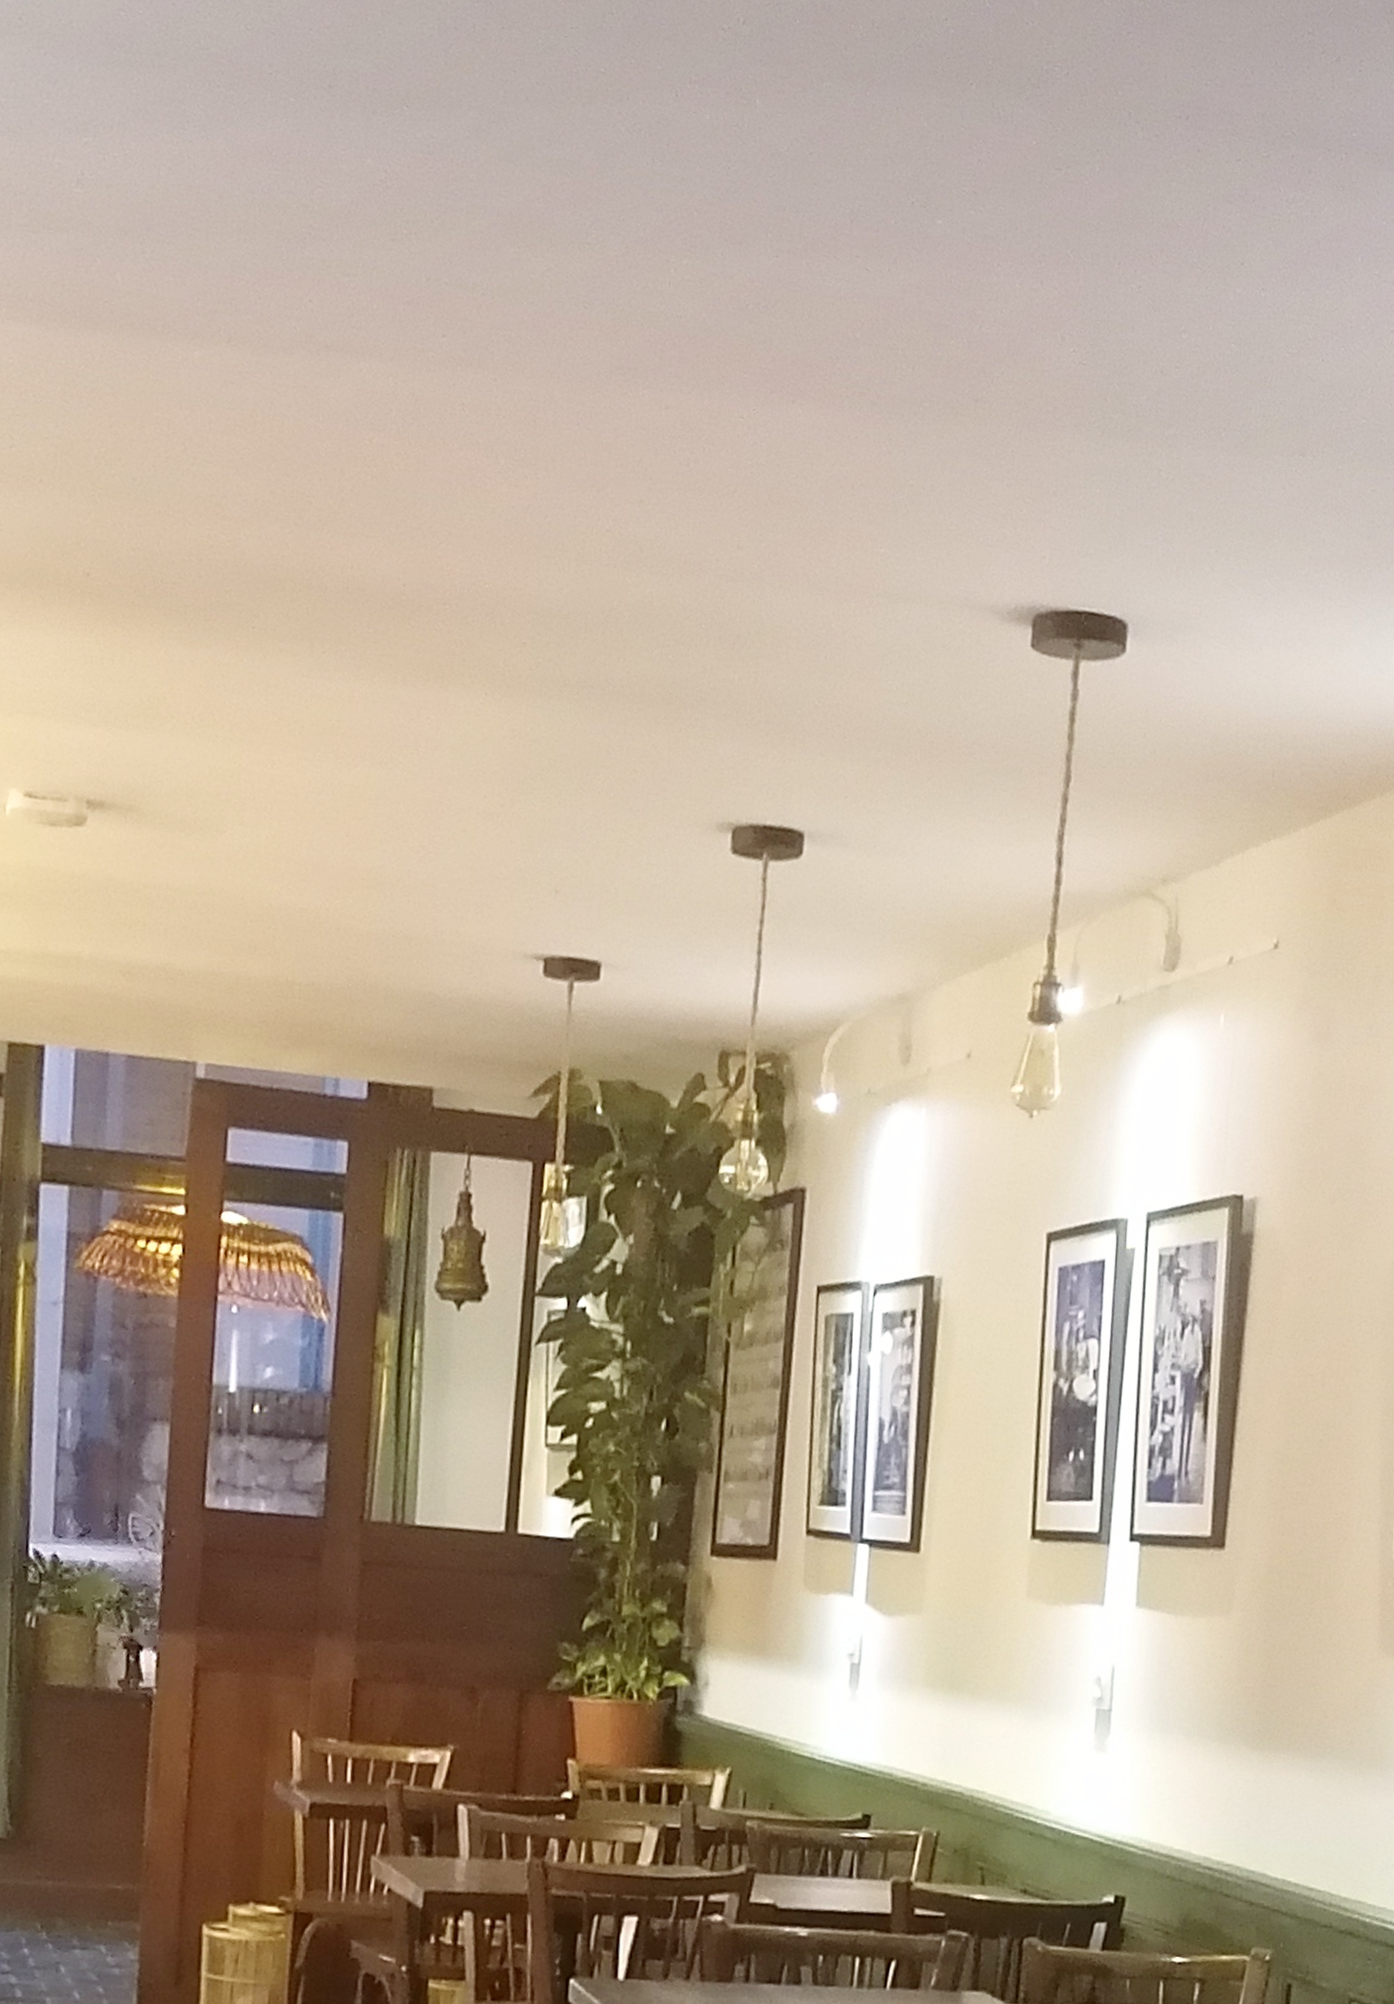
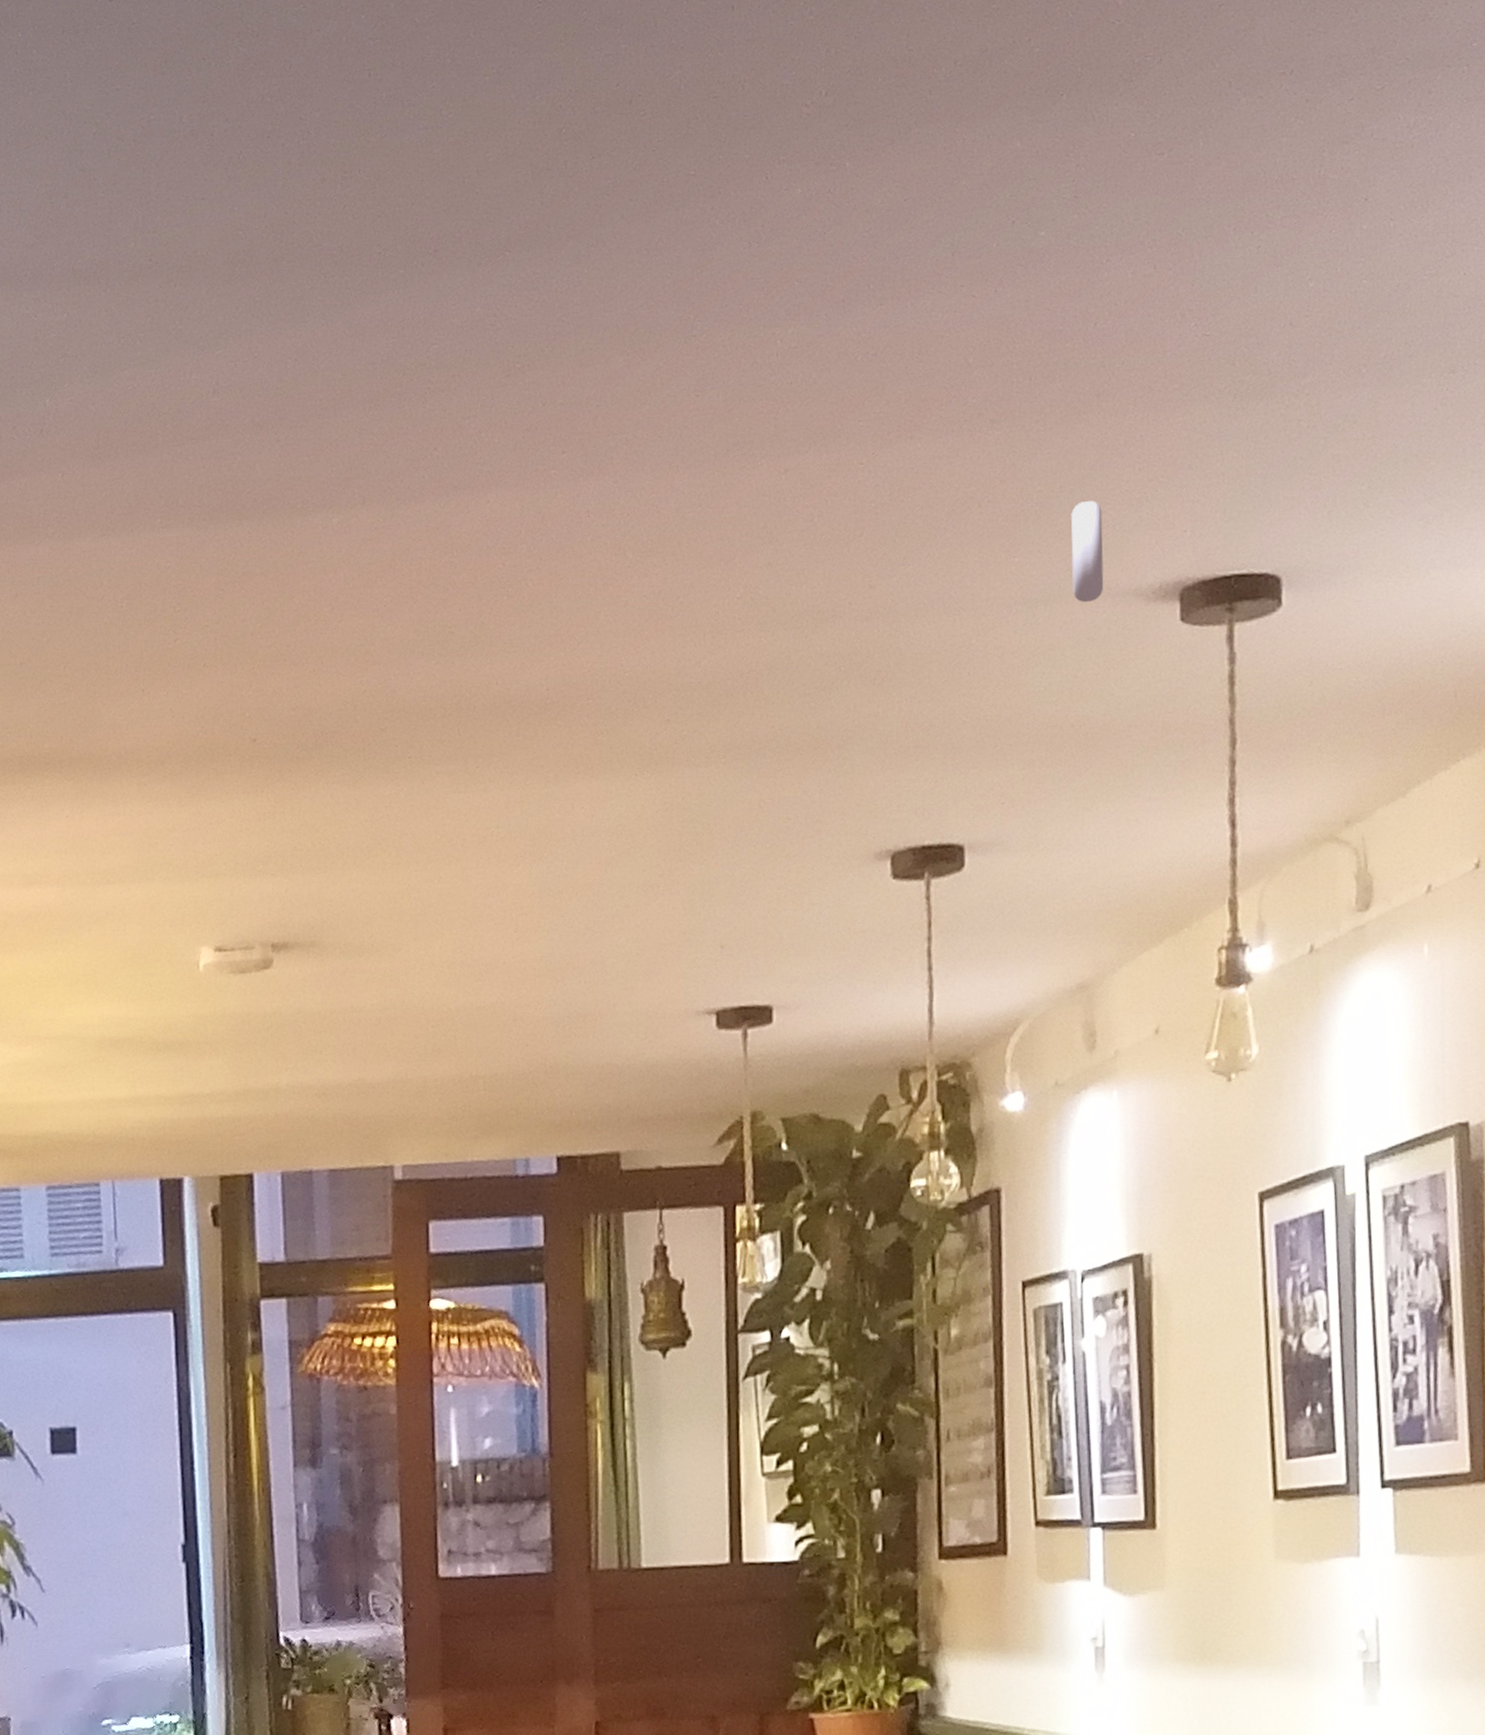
wheel: none [933,505,968,609] -> present [1071,501,1104,603]

